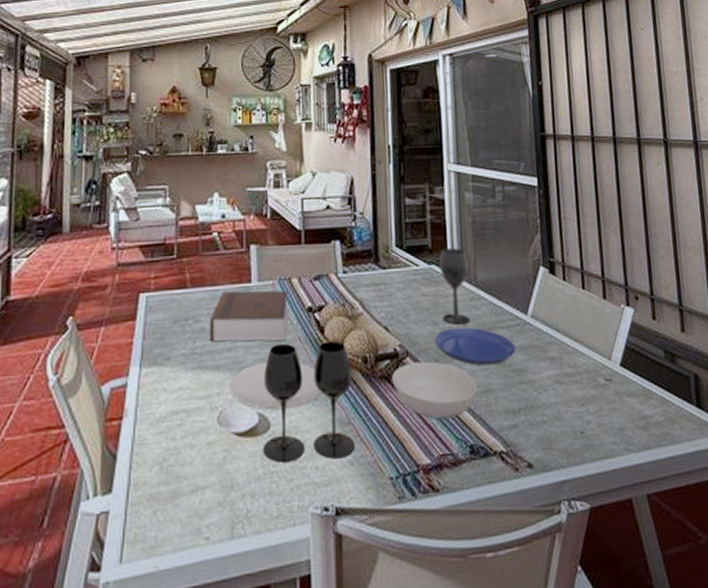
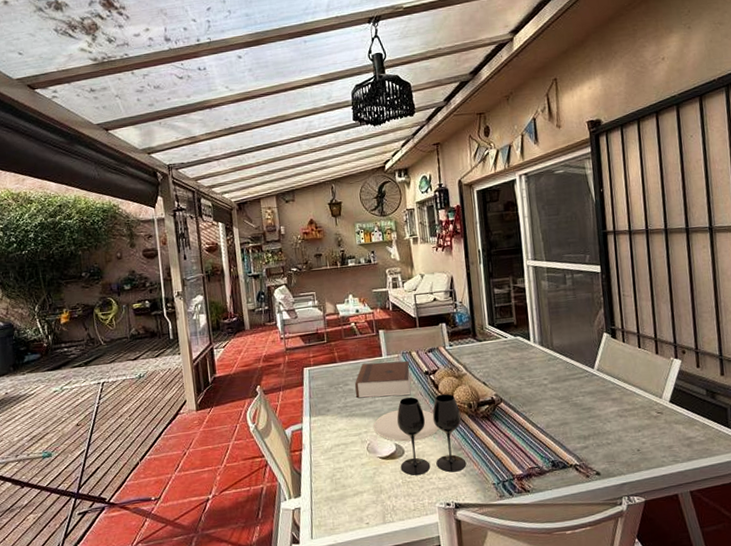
bowl: present [392,361,477,421] -> none [491,405,556,445]
plate: present [434,327,516,366] -> none [521,379,585,407]
wine glass: present [439,248,471,325] -> none [523,323,549,378]

